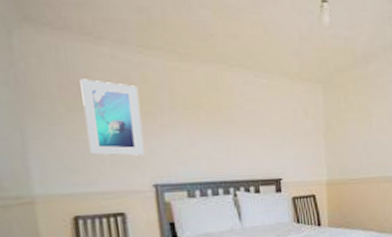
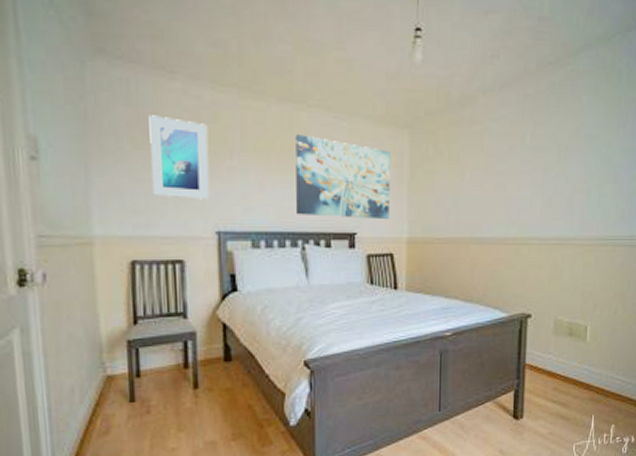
wall art: none [221,92,310,166] -> present [295,135,390,219]

